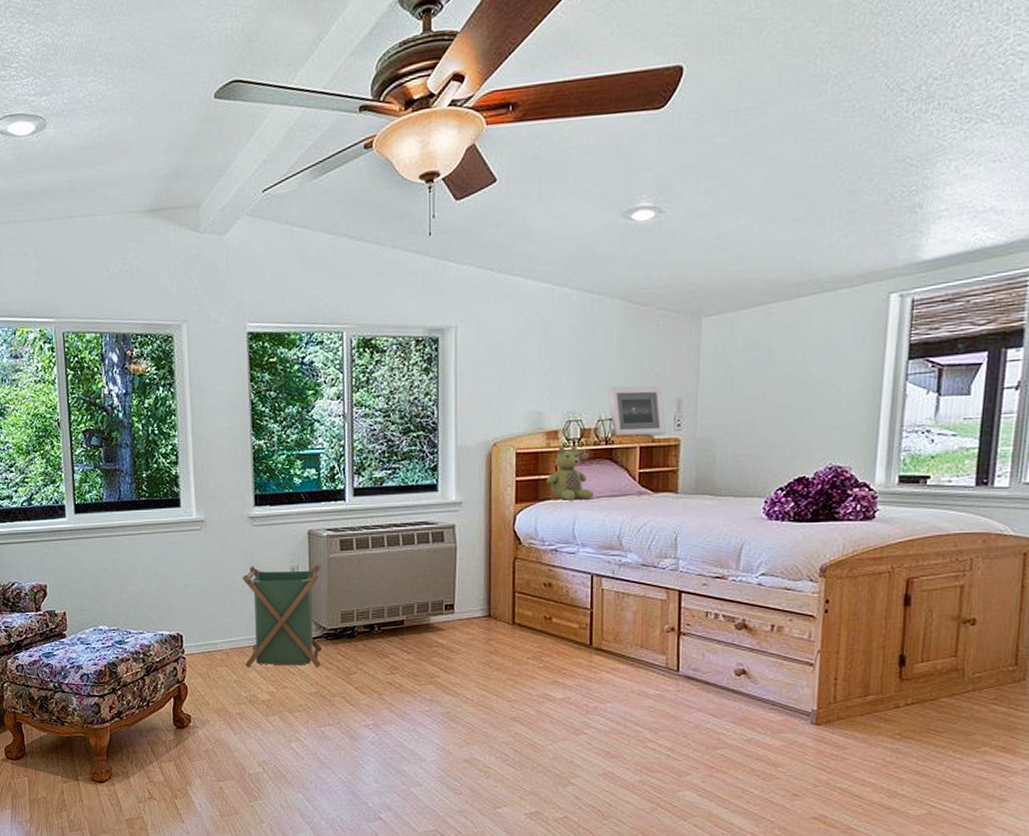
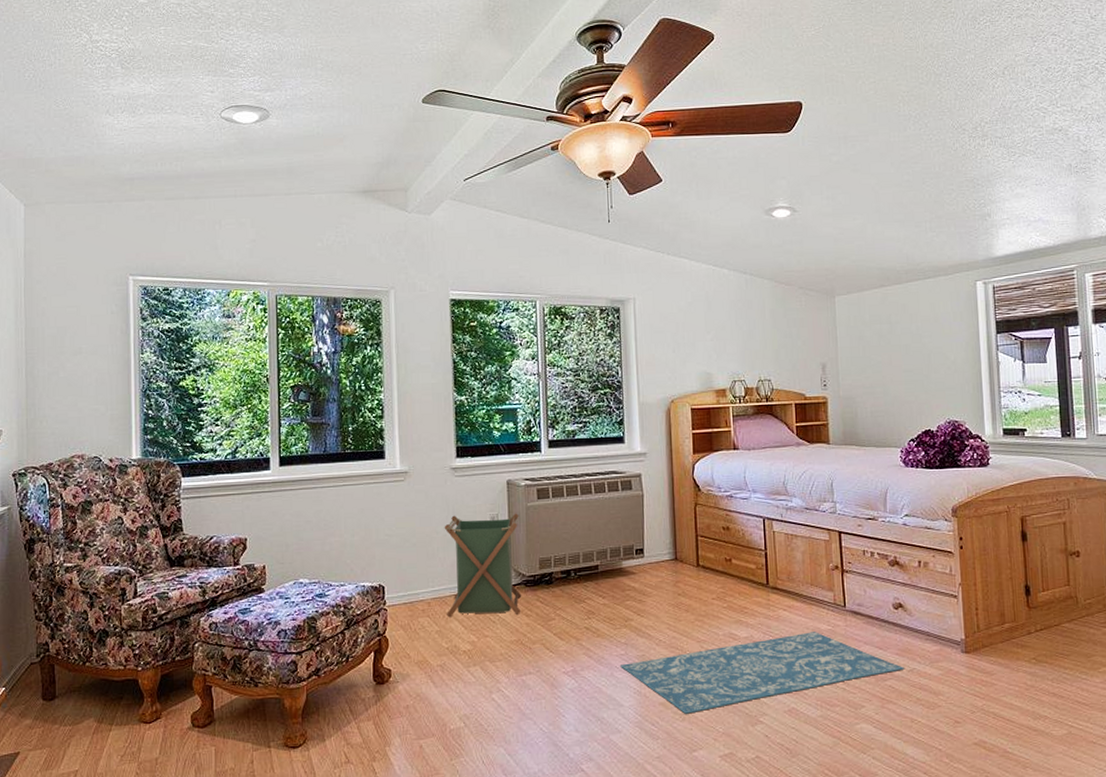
rug: none [424,696,741,772] -> present [621,632,904,714]
stuffed bear: present [547,445,593,500] -> none [719,402,760,451]
picture frame: present [608,386,666,437] -> none [765,351,815,395]

